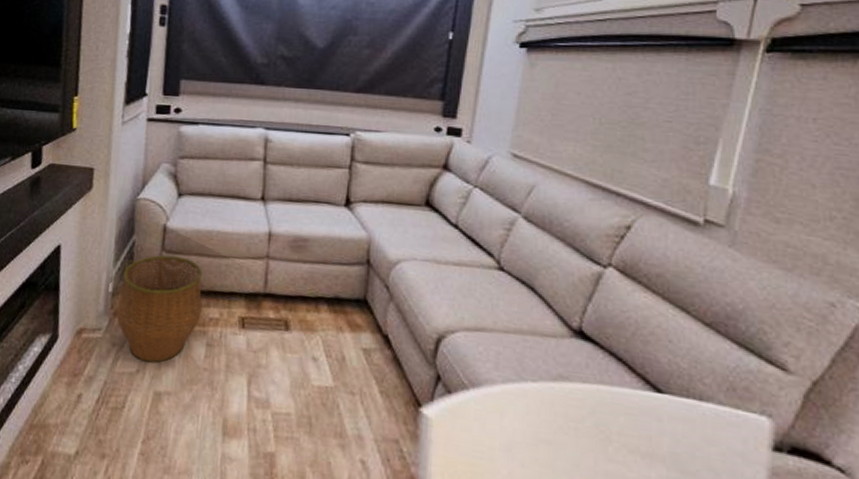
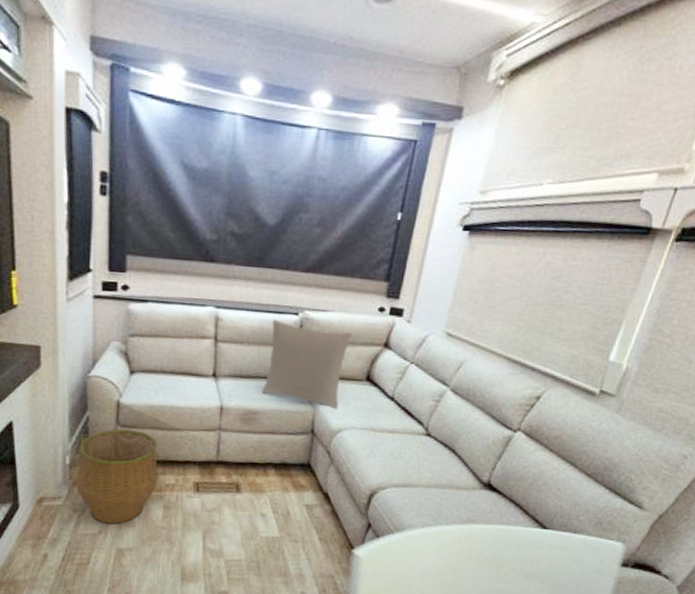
pillow: none [312,141,408,239] -> present [261,320,352,410]

